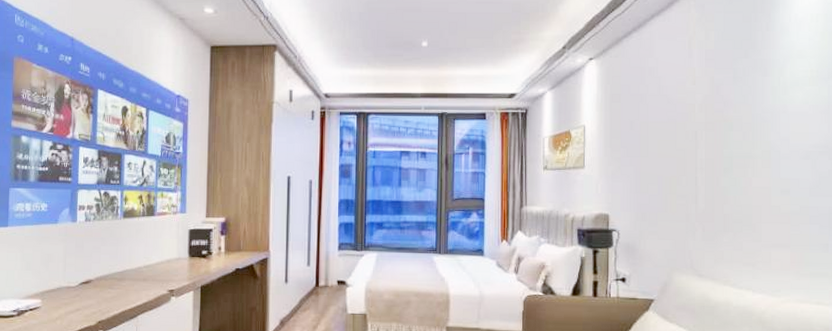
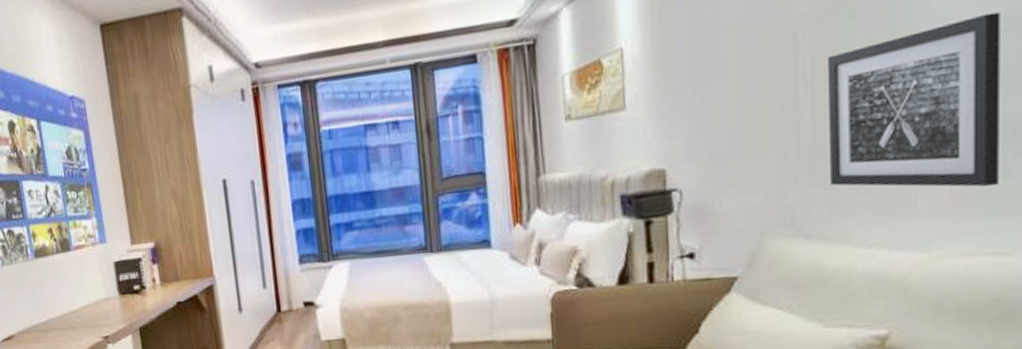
wall art: none [715,140,820,255] -> present [827,11,1000,187]

